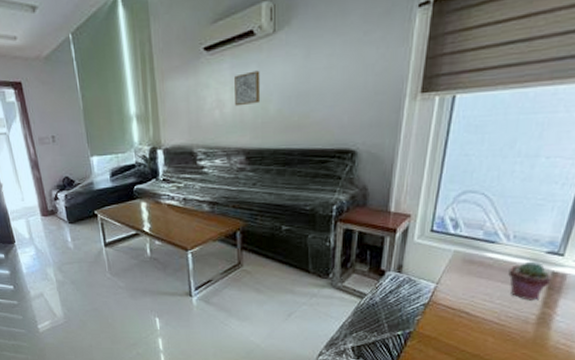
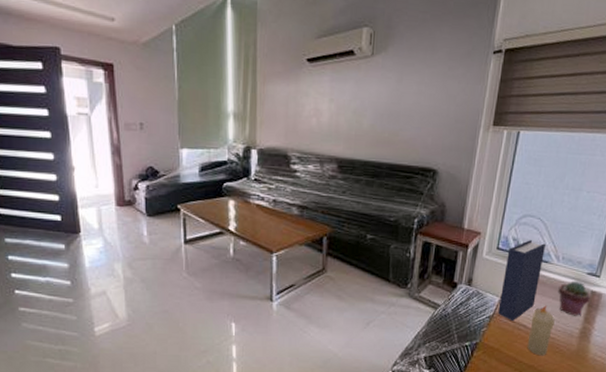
wall art: present [234,70,261,107] -> none [332,86,357,118]
hardback book: none [434,219,492,309] -> present [498,240,546,322]
candle: none [470,290,505,344] -> present [527,305,555,356]

